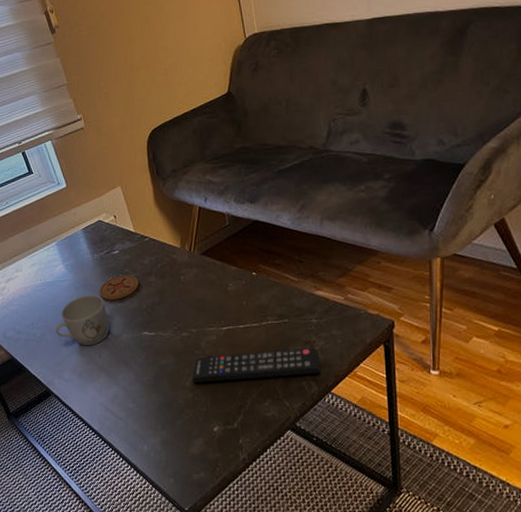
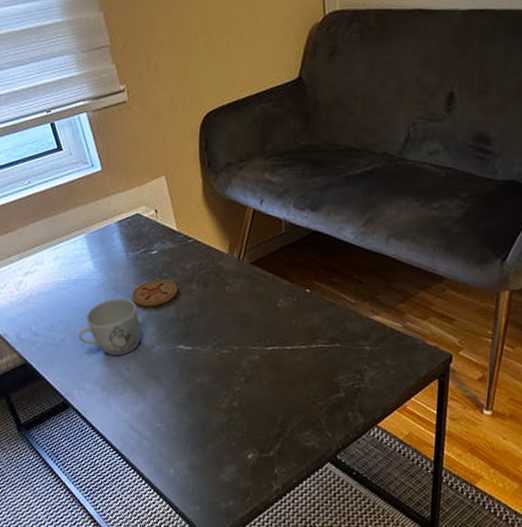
remote control: present [191,347,321,383] -> none [228,376,370,406]

